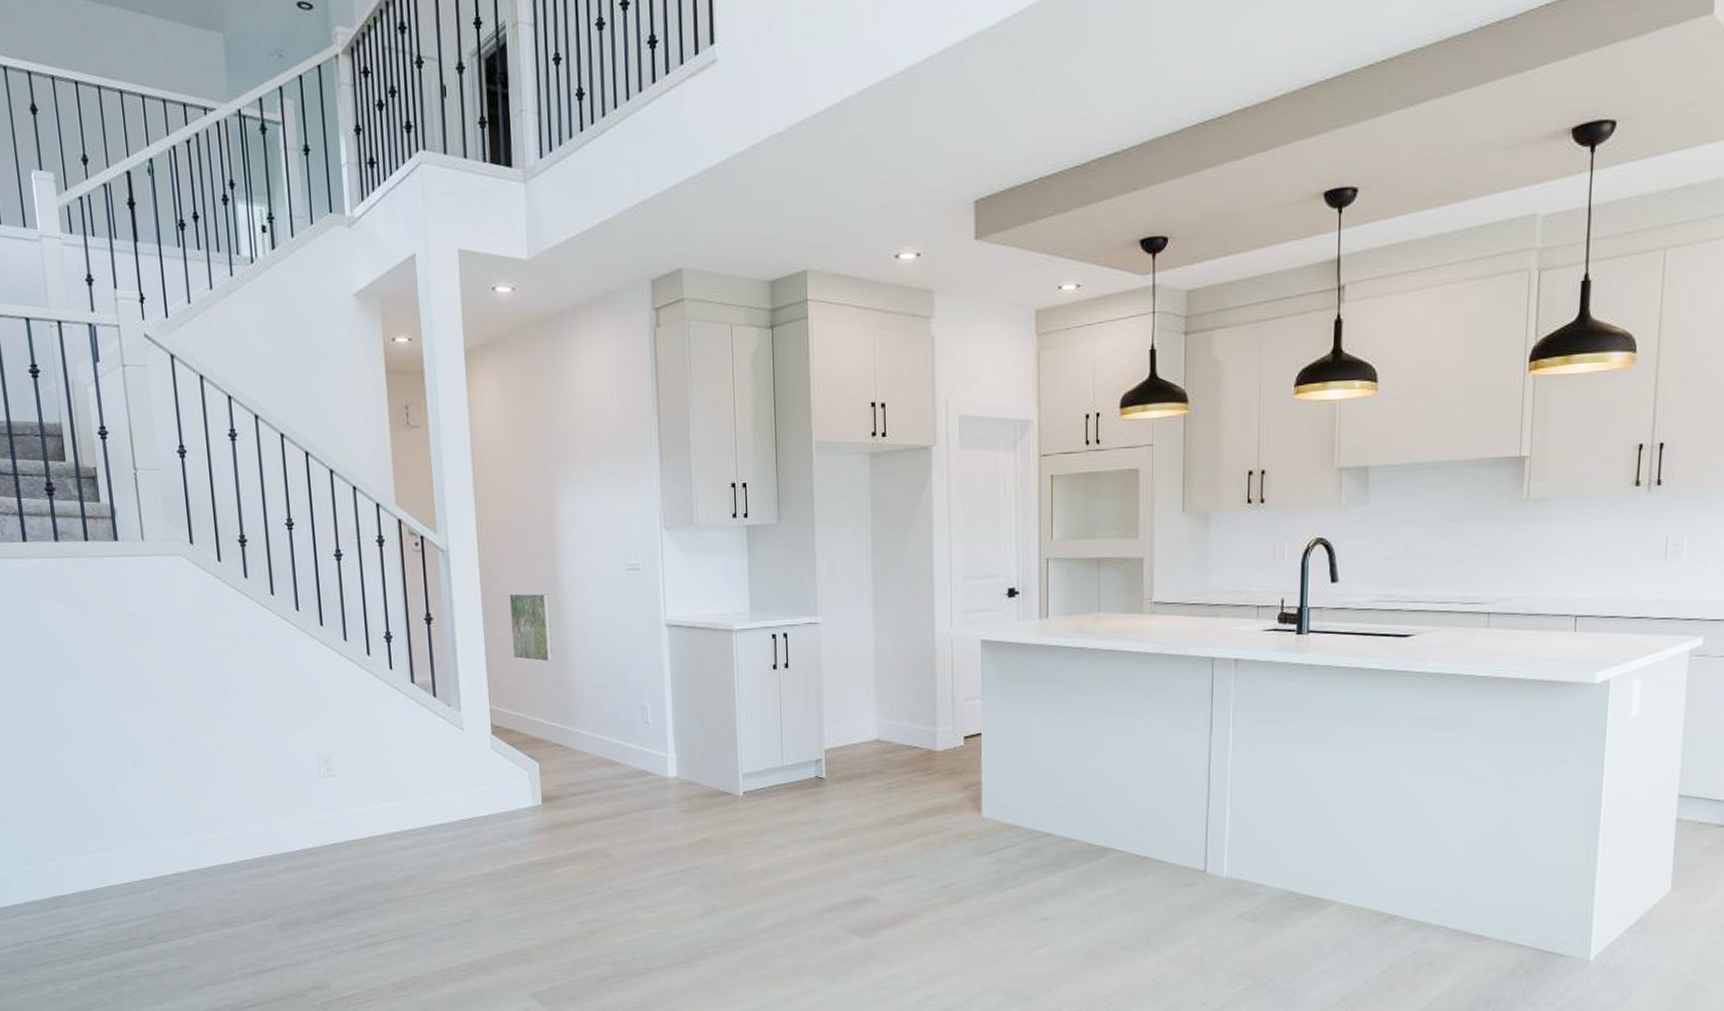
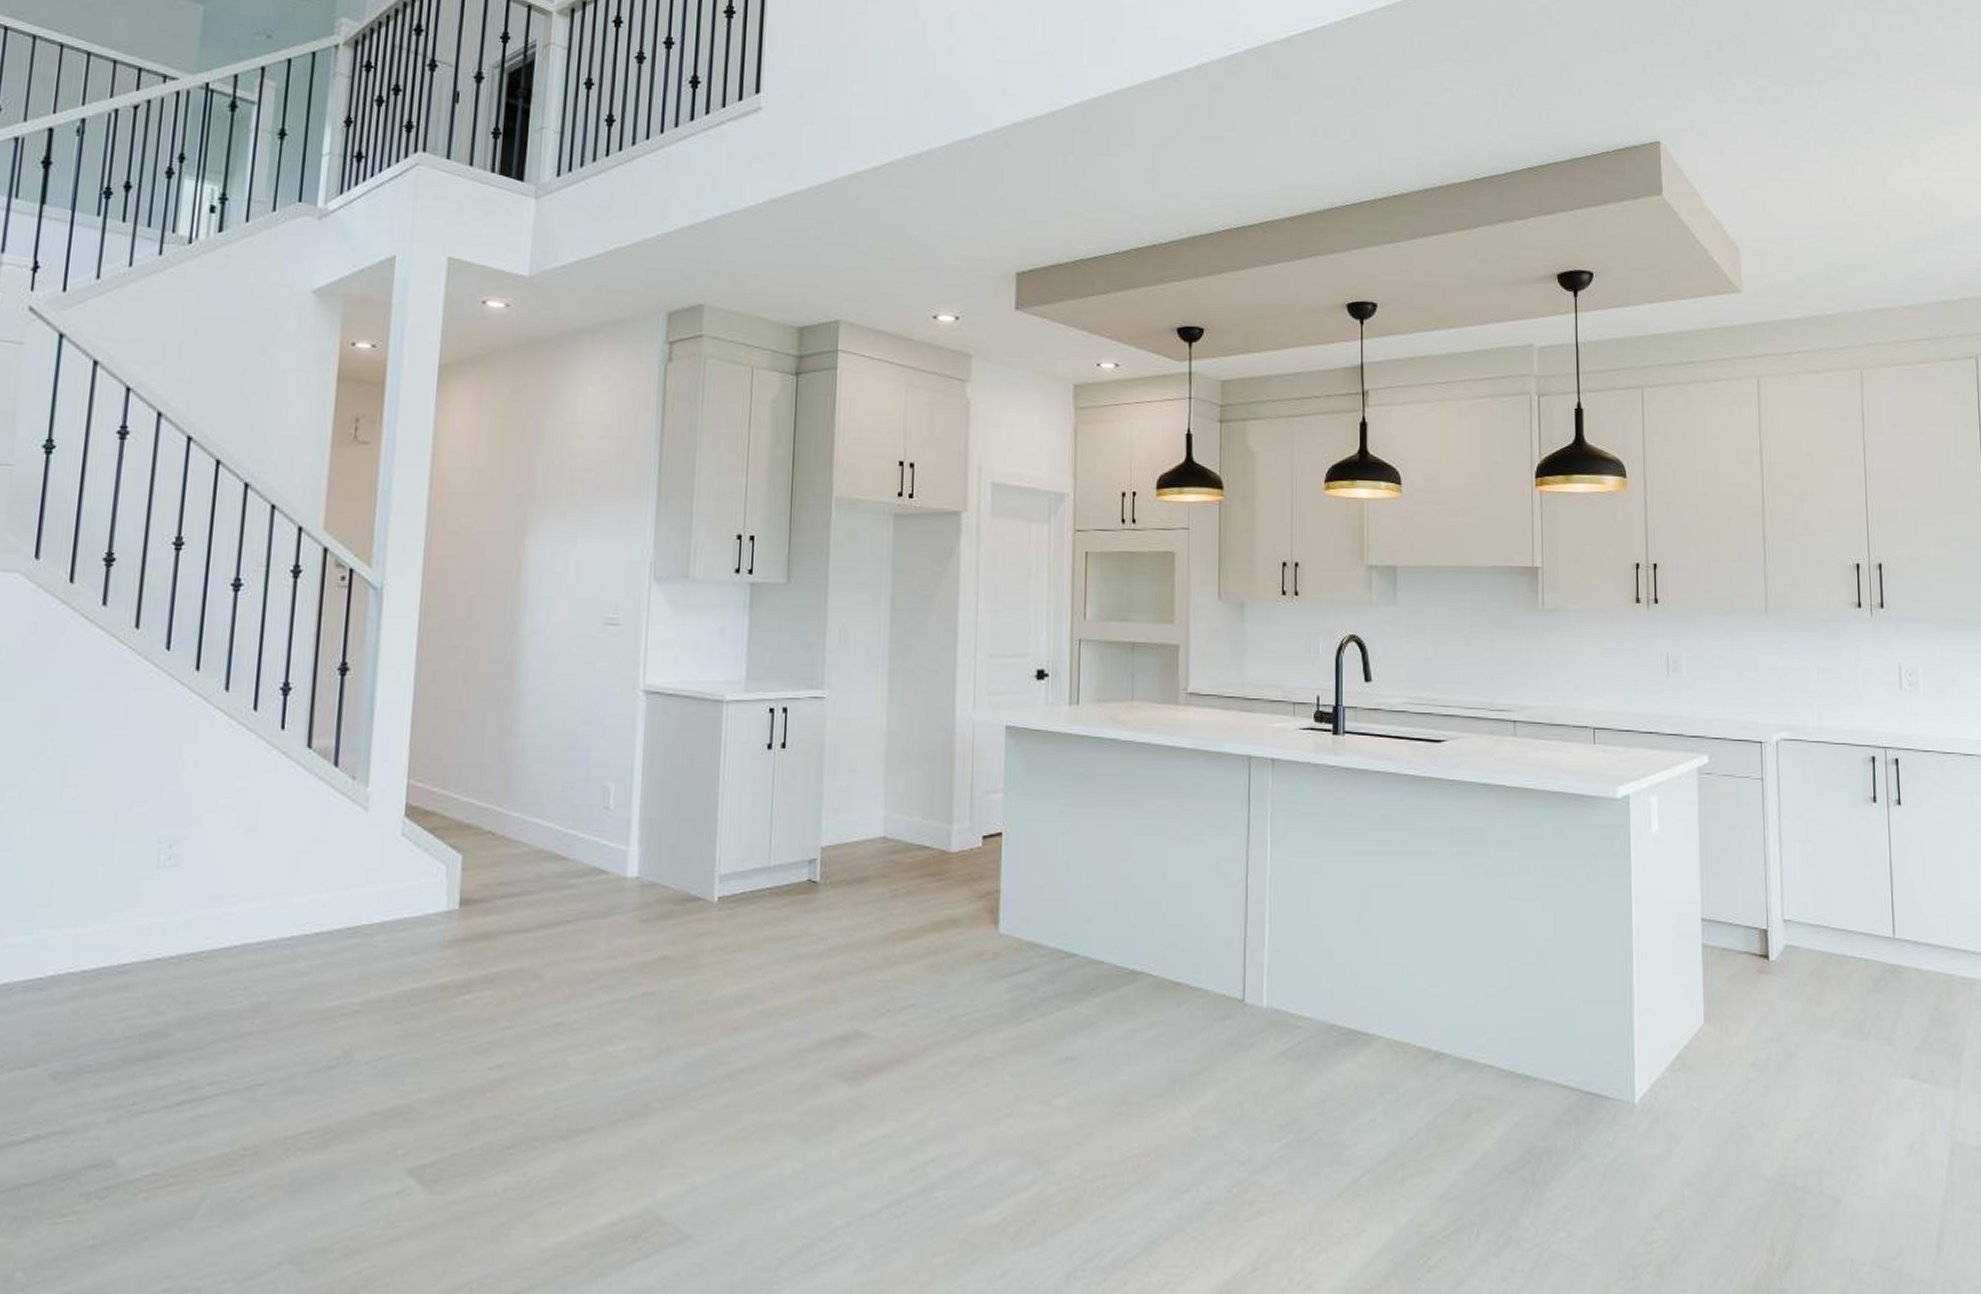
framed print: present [509,593,553,662] -> none [447,644,503,729]

